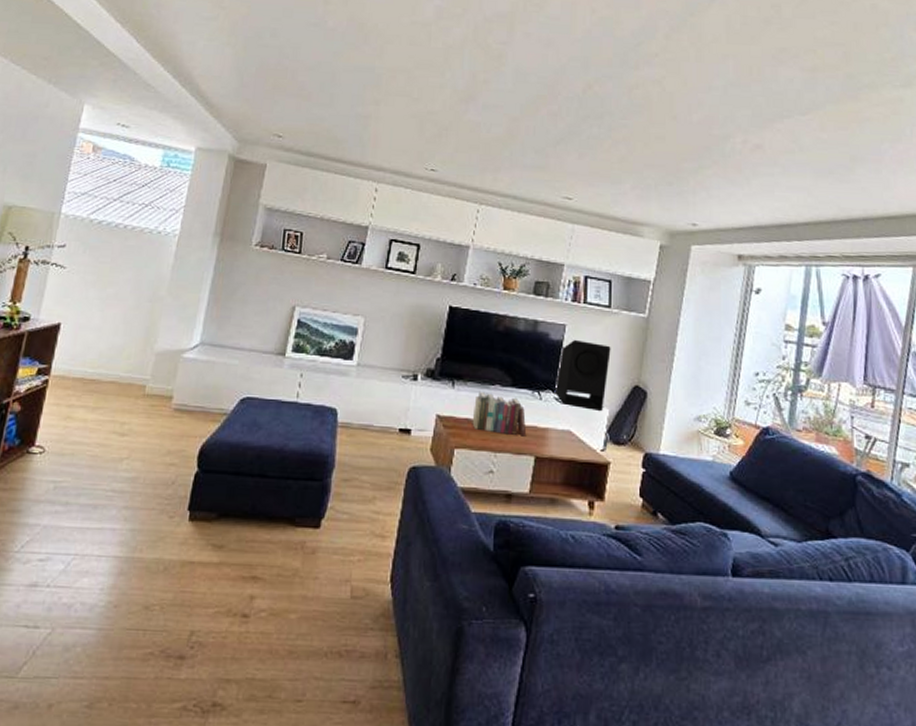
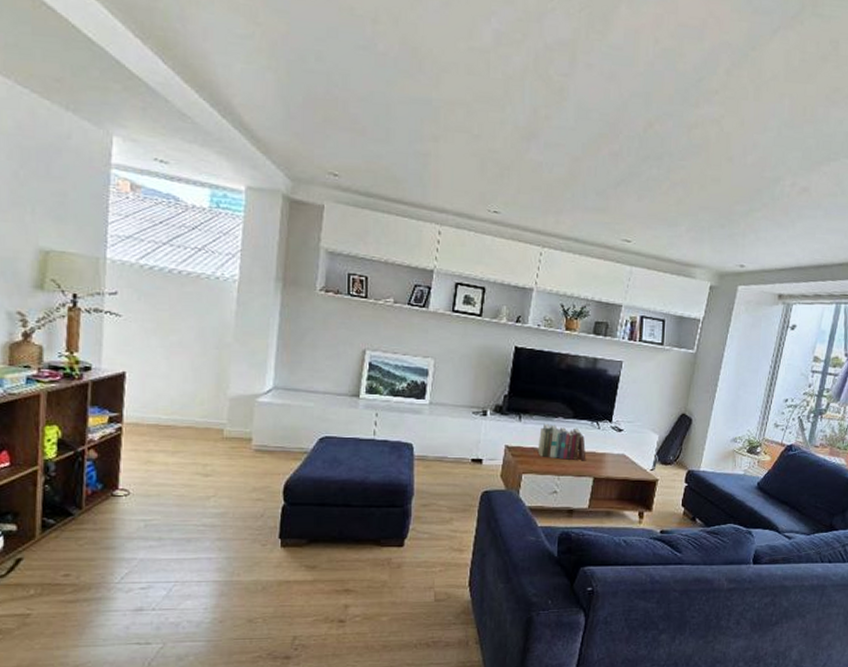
speaker: present [554,340,611,411] -> none [611,375,662,436]

